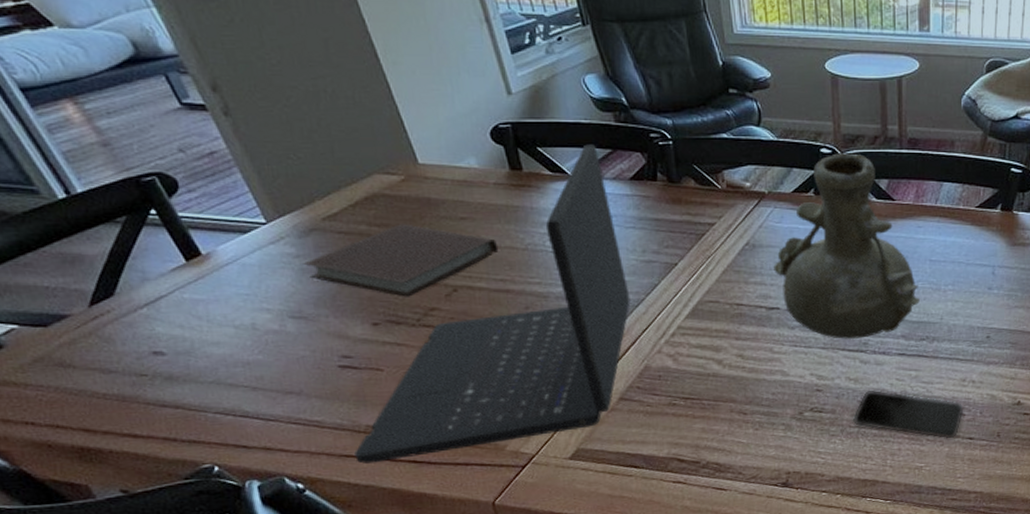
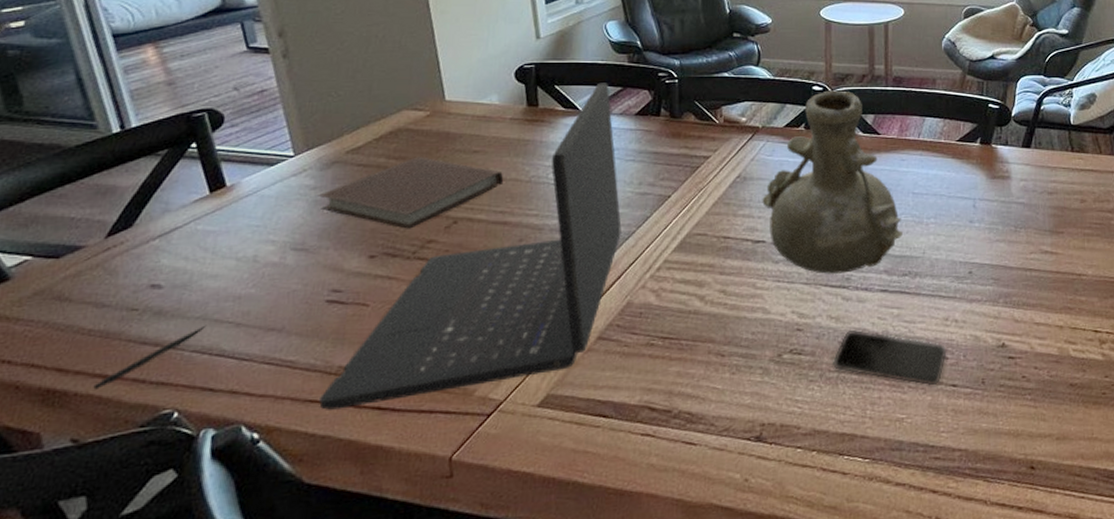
pen: none [126,390,221,448] -> present [93,326,205,390]

